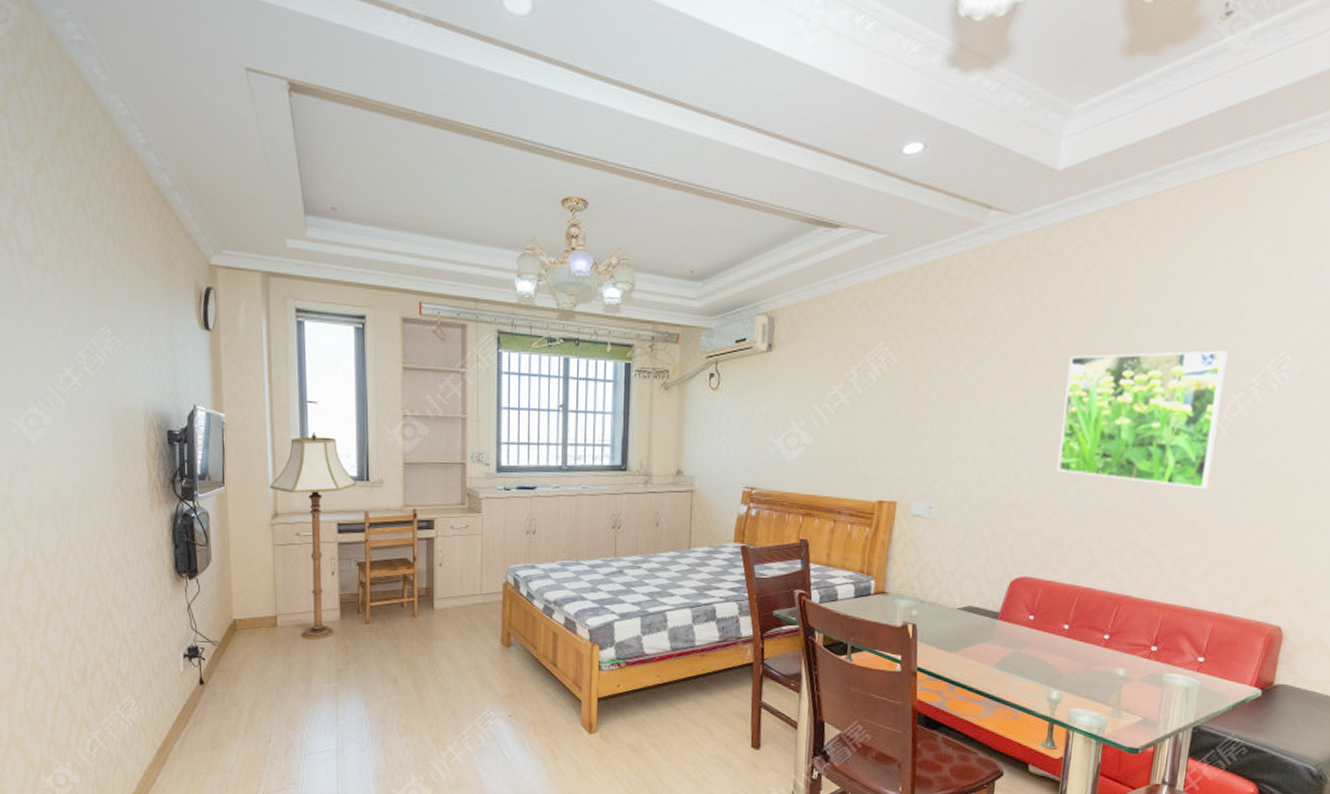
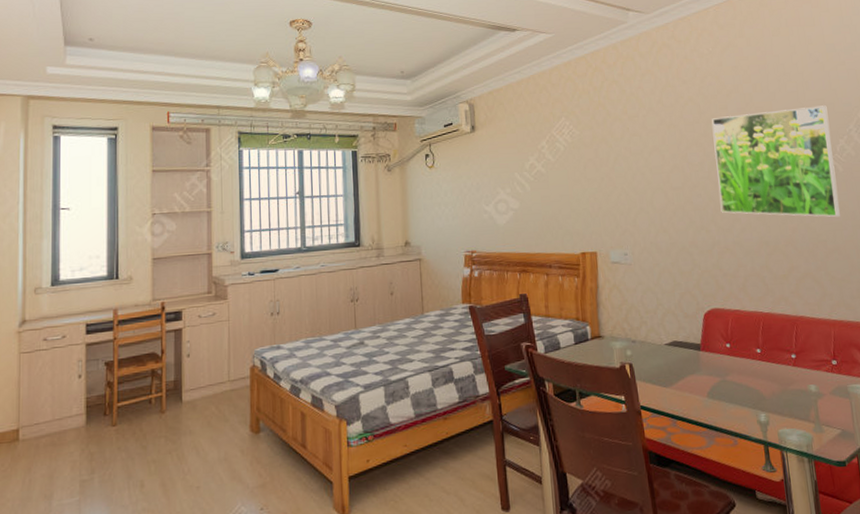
floor lamp: present [270,432,358,640] -> none [19,237,107,451]

